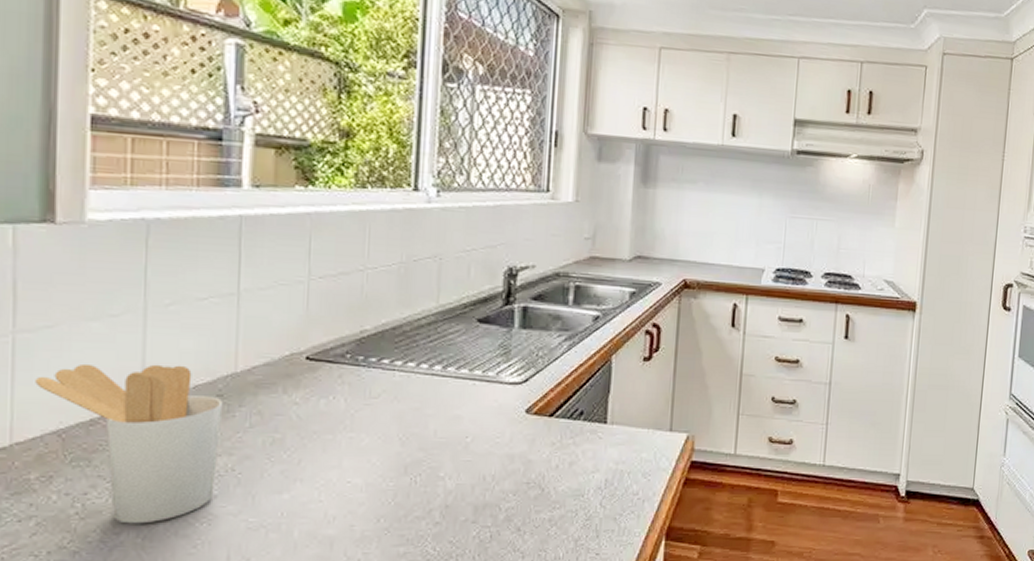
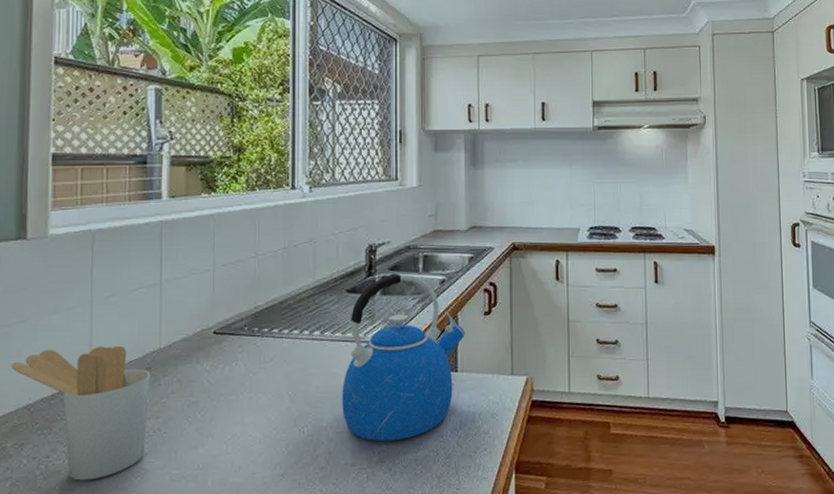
kettle: none [464,304,620,498] -> present [342,273,466,442]

